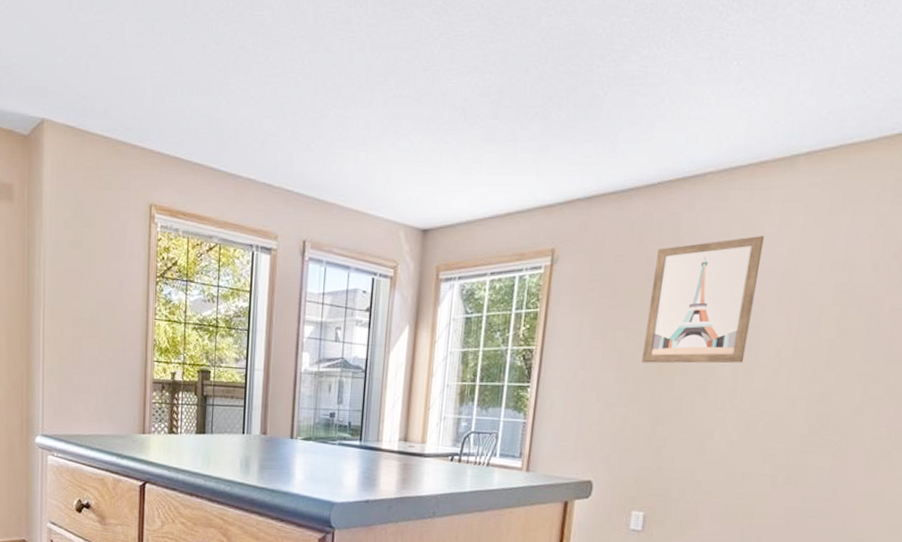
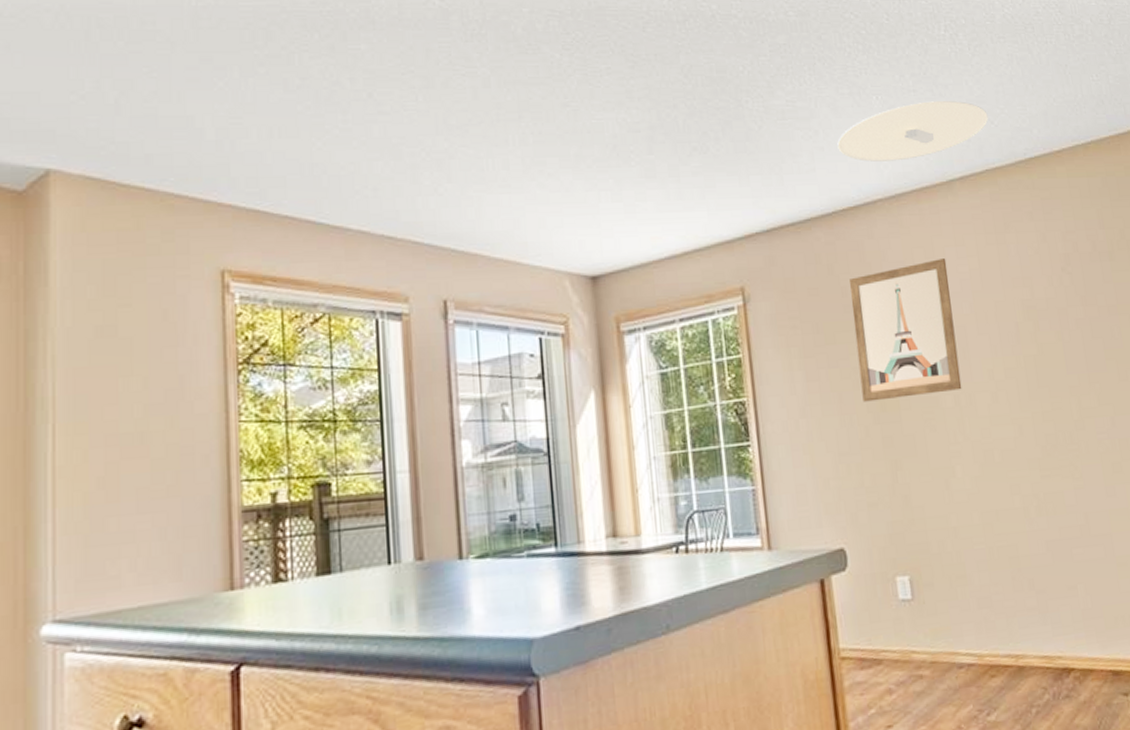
ceiling light: none [680,67,863,132] -> present [837,101,989,162]

